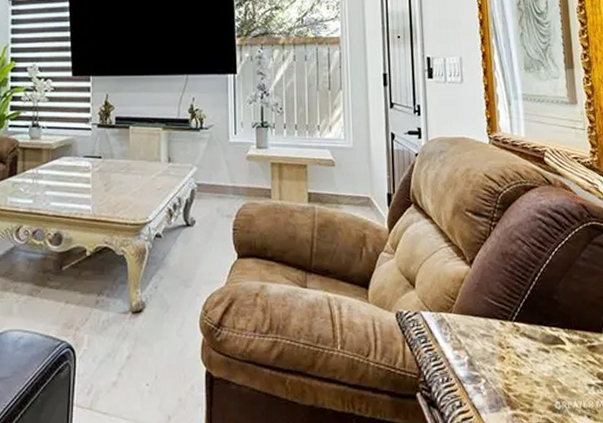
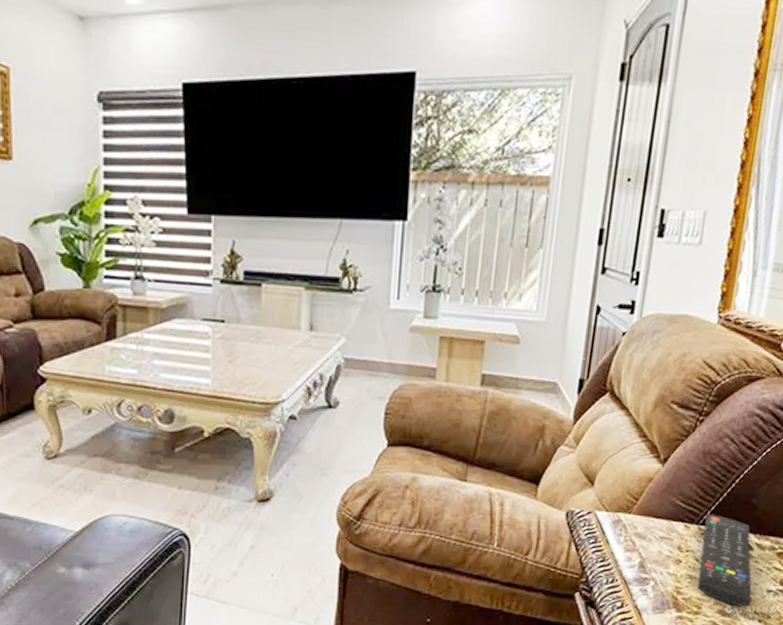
remote control: none [517,310,577,402] -> present [697,513,752,607]

